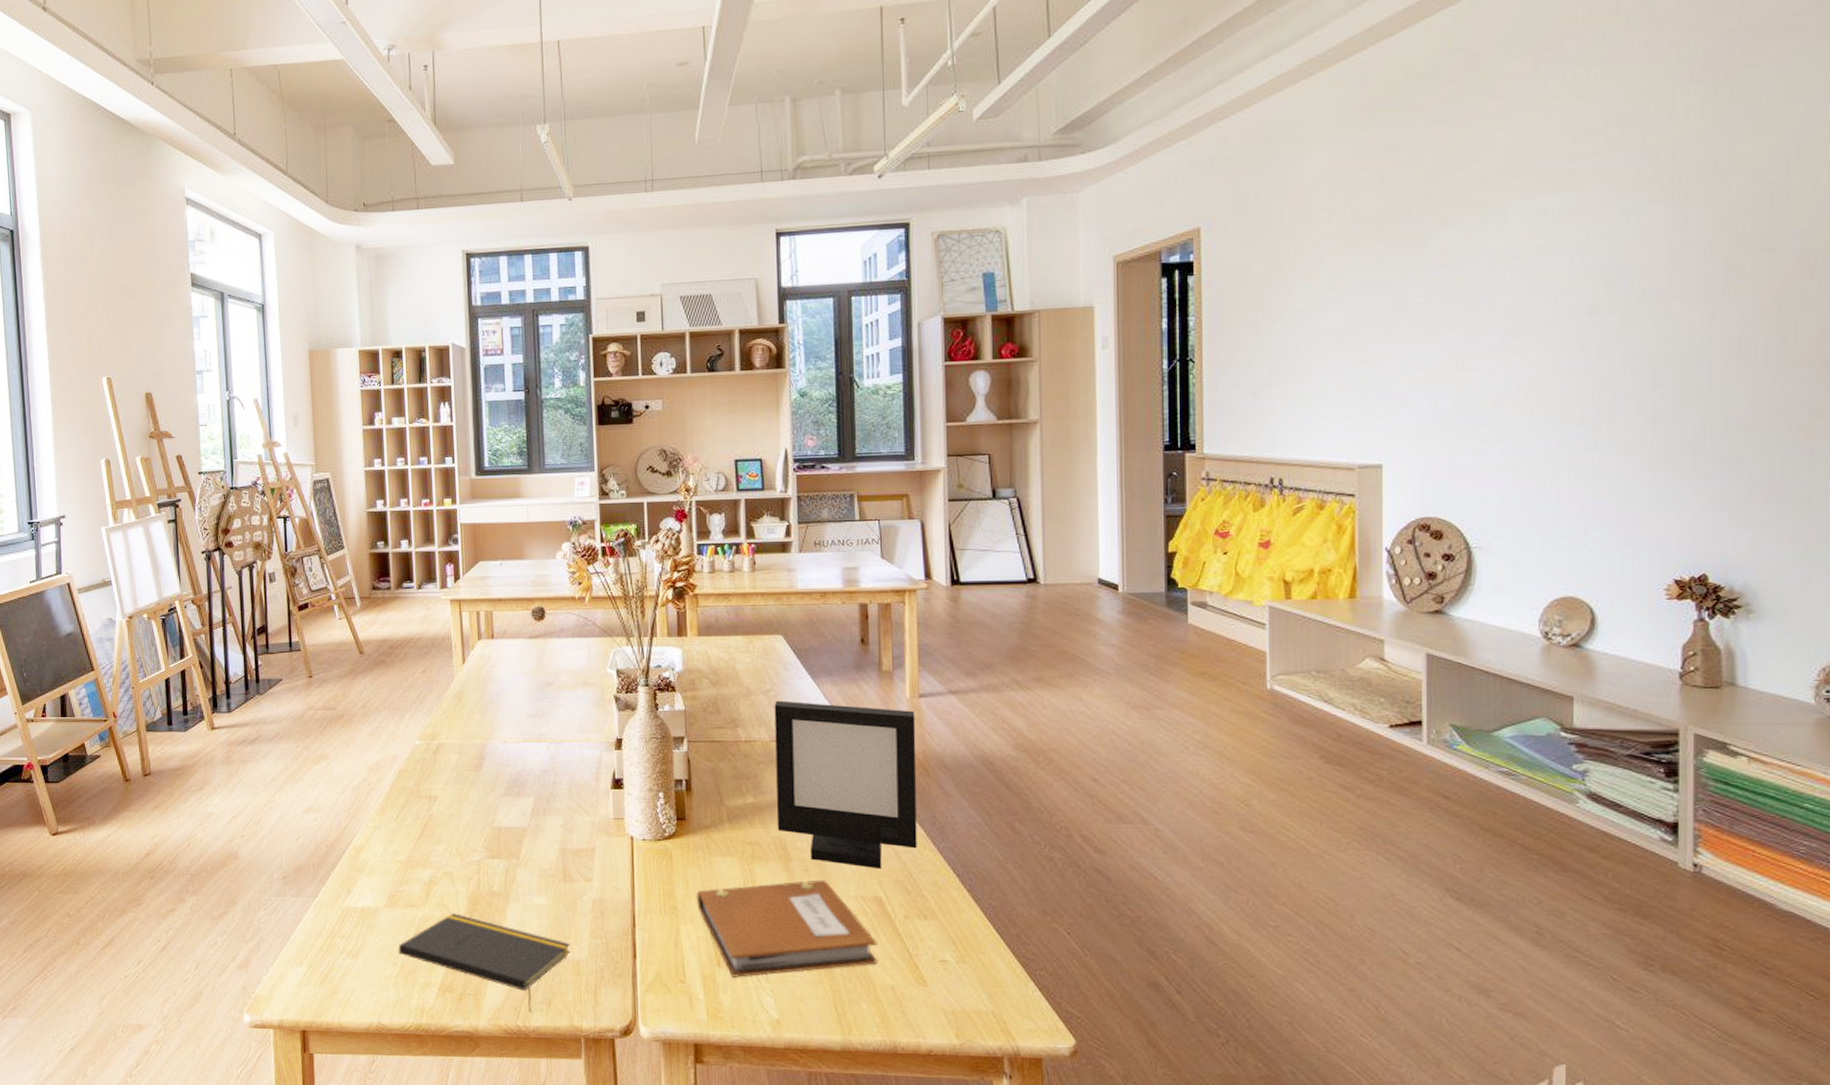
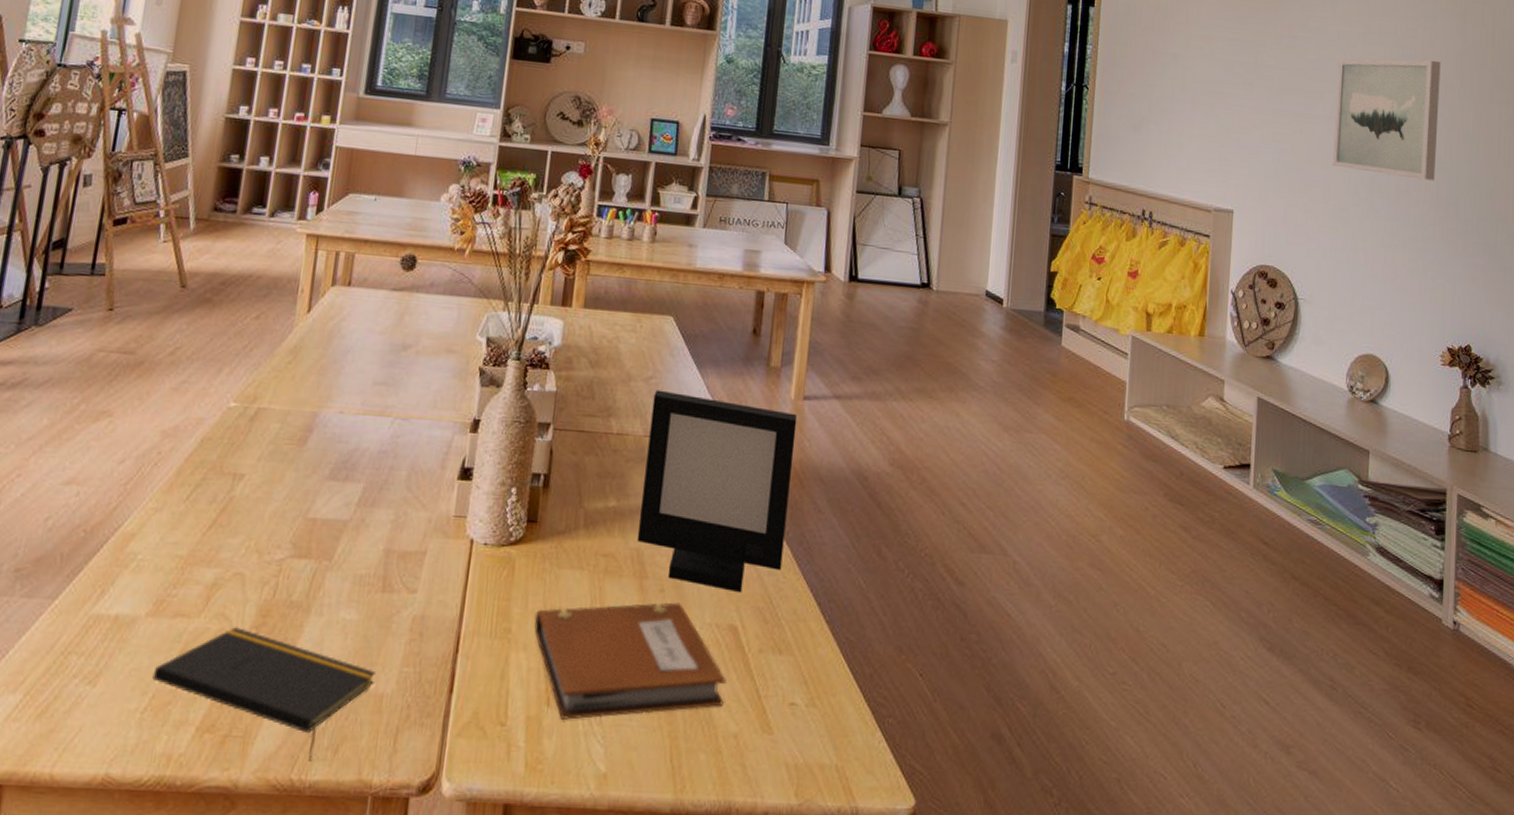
wall art: none [1508,261,1652,402] -> present [1332,59,1441,181]

